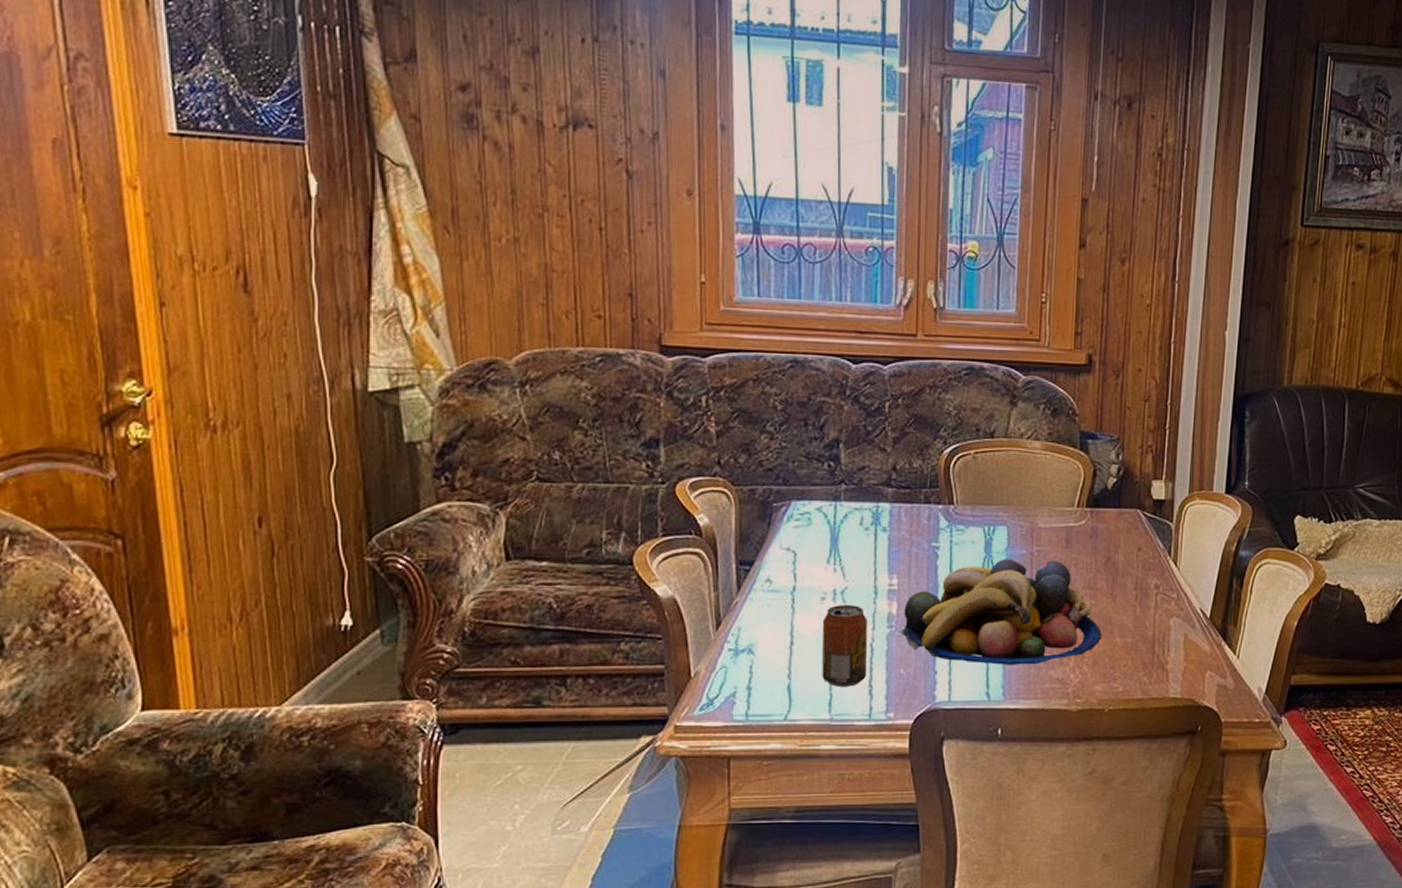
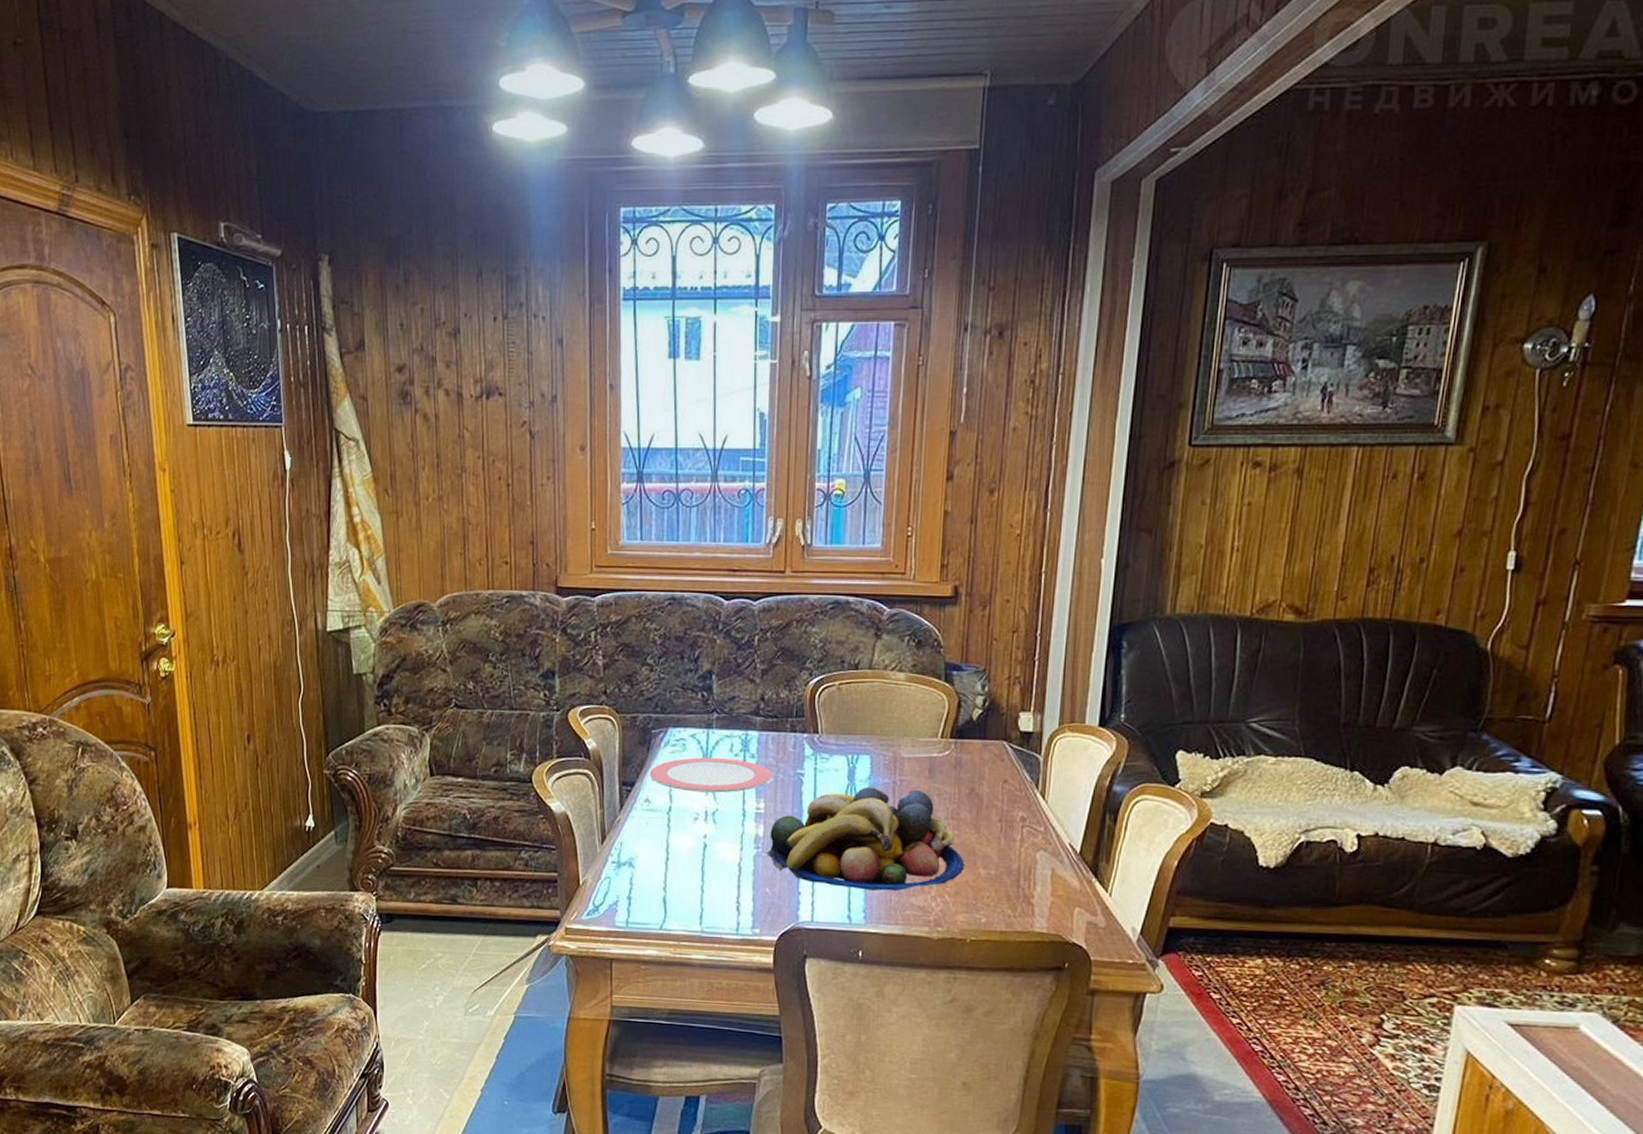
plate: none [770,532,906,570] -> present [649,757,773,793]
beverage can: present [822,605,868,687] -> none [694,825,736,902]

